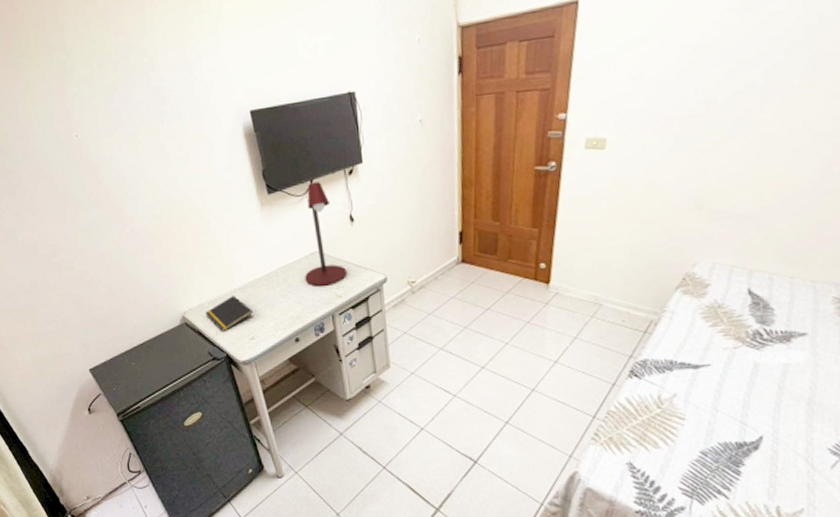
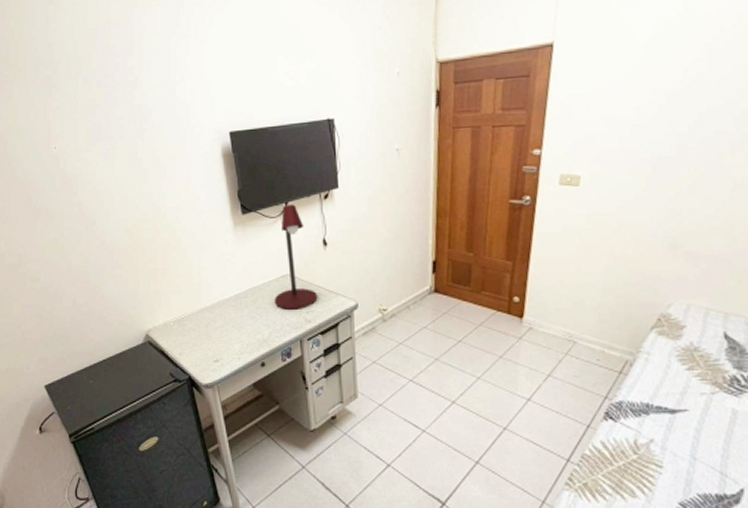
notepad: present [205,294,254,333] -> none [170,314,220,353]

